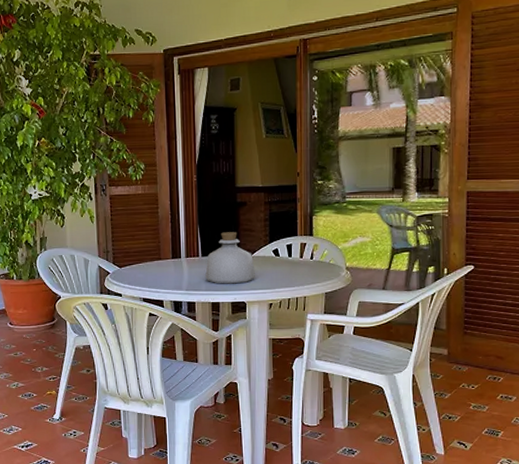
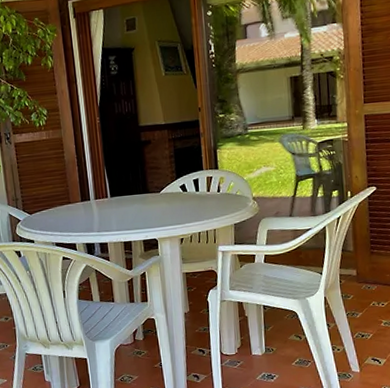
bottle: present [205,232,255,284] -> none [115,170,165,224]

